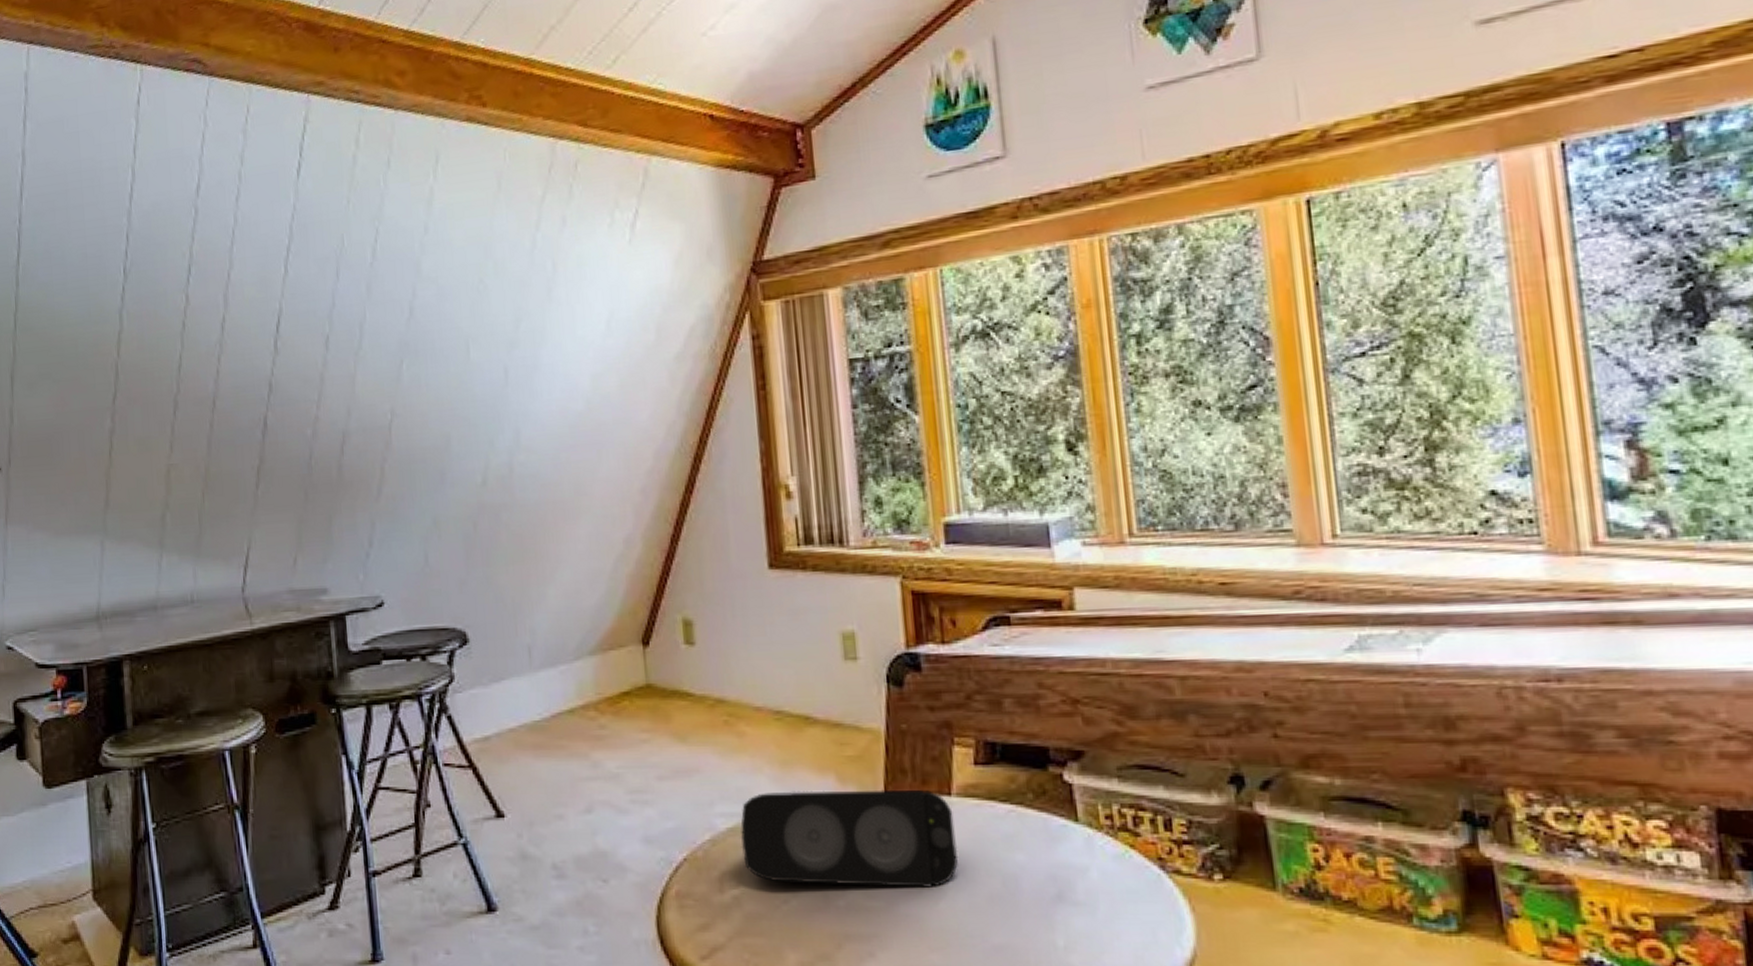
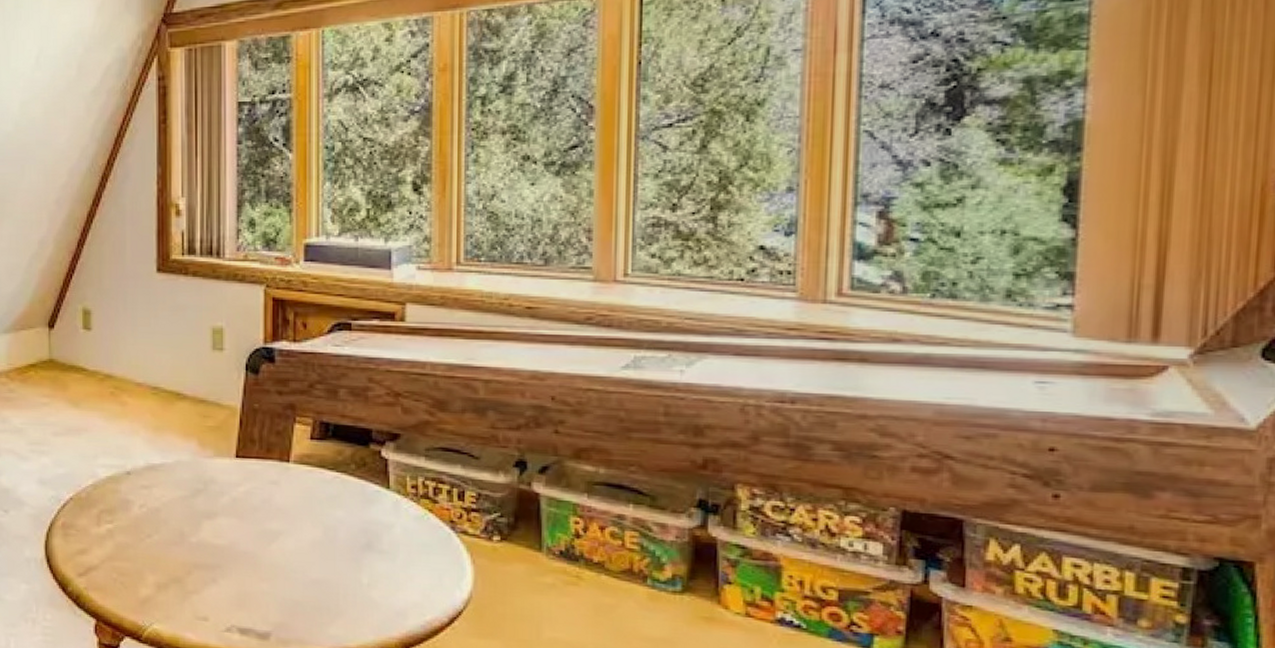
speaker: present [740,789,959,887] -> none [117,451,291,533]

